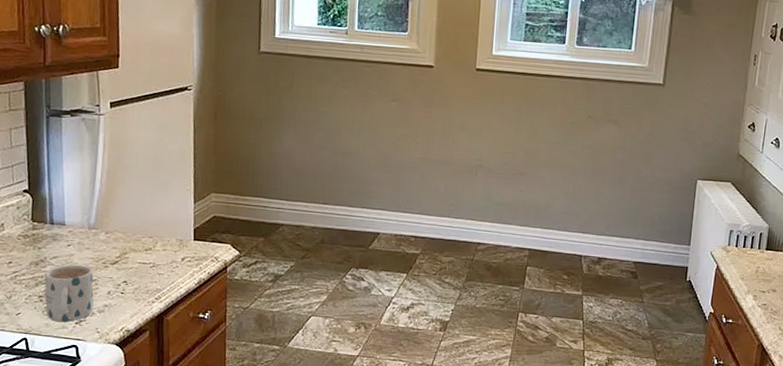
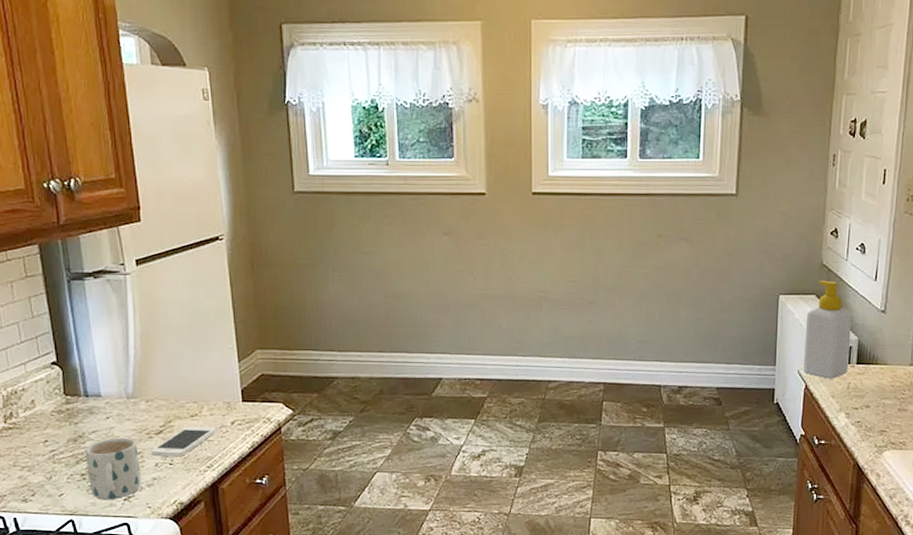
smartphone: none [105,259,167,288] -> present [151,426,216,458]
soap bottle: none [715,169,764,262] -> present [803,280,852,379]

